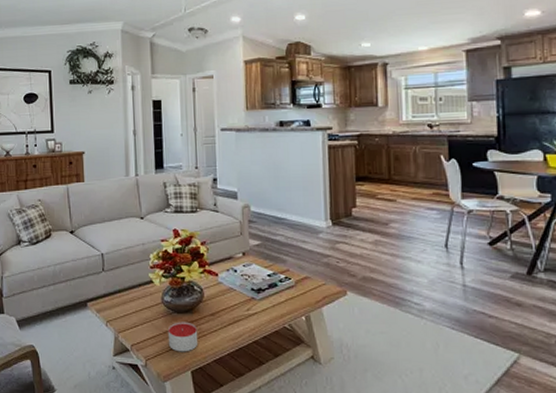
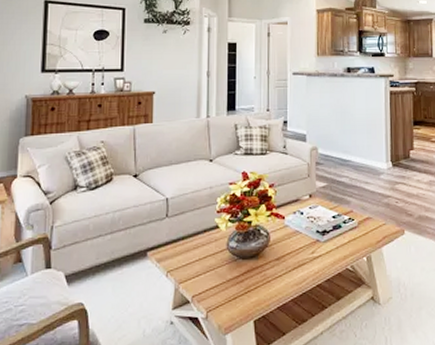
candle: present [167,322,199,352] -> none [231,268,263,301]

